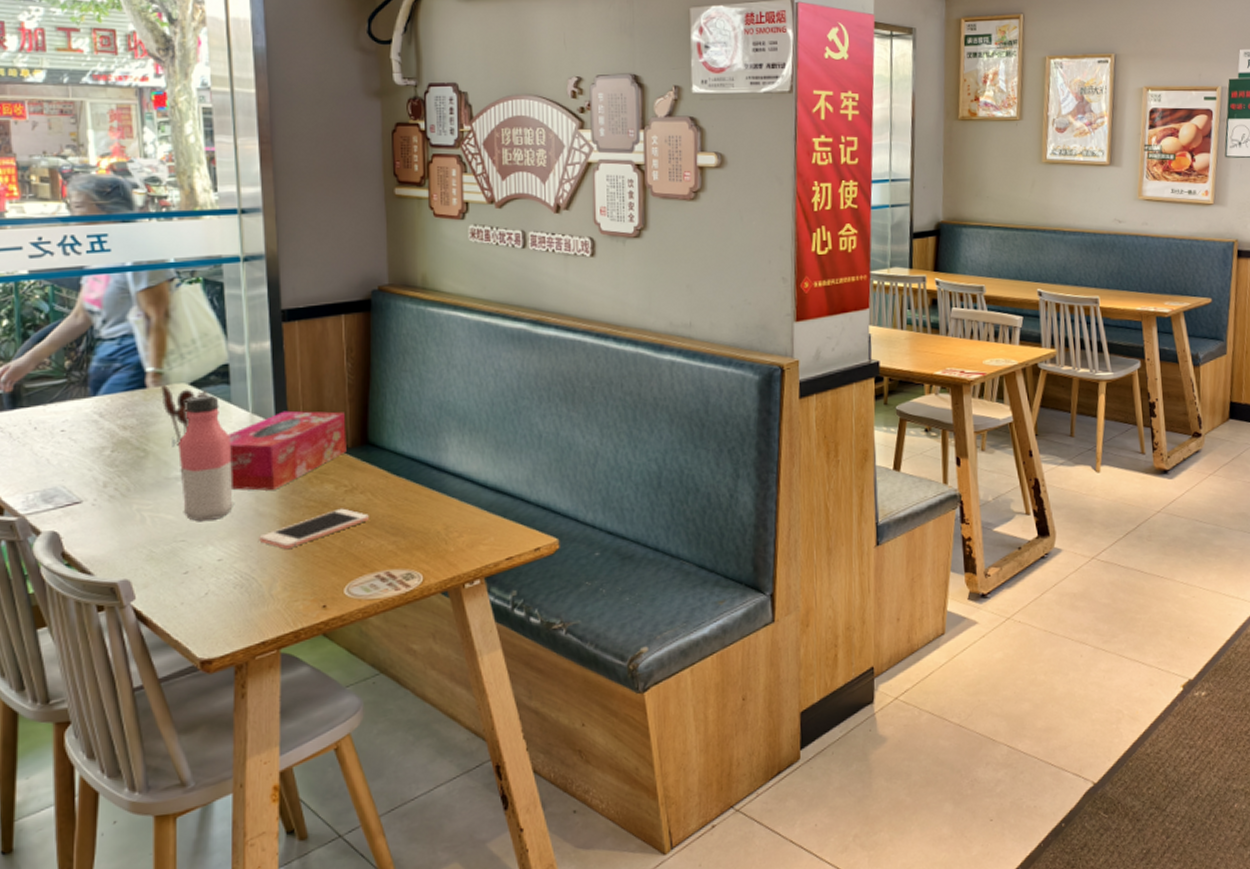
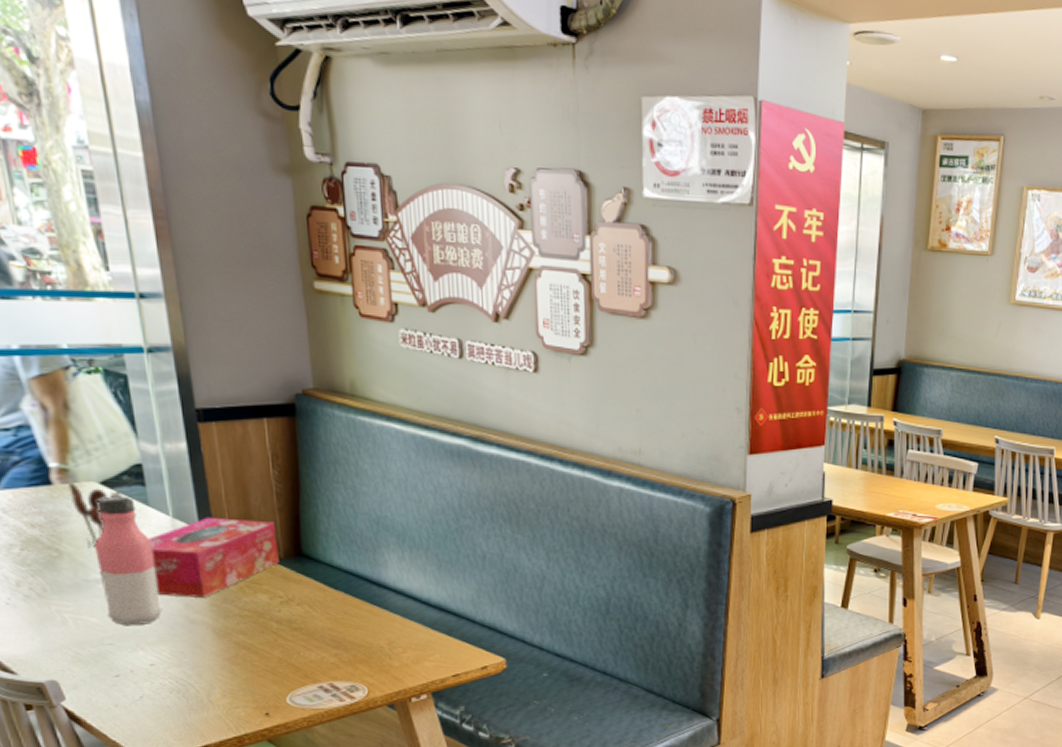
cell phone: present [259,508,369,549] -> none [192,619,308,656]

